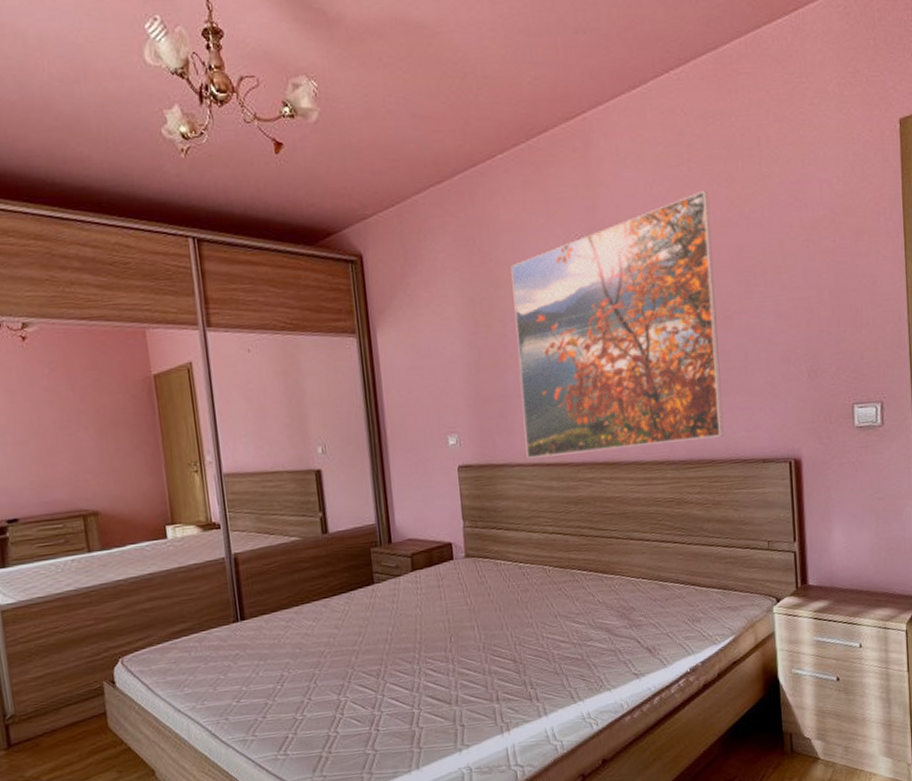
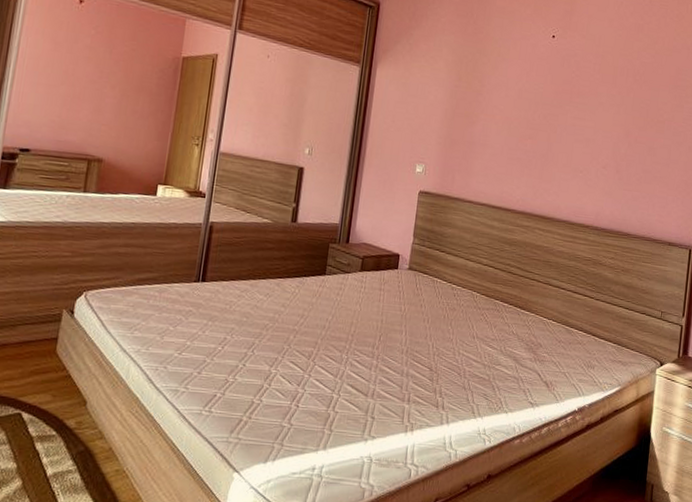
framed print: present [511,190,724,459] -> none [478,19,661,216]

